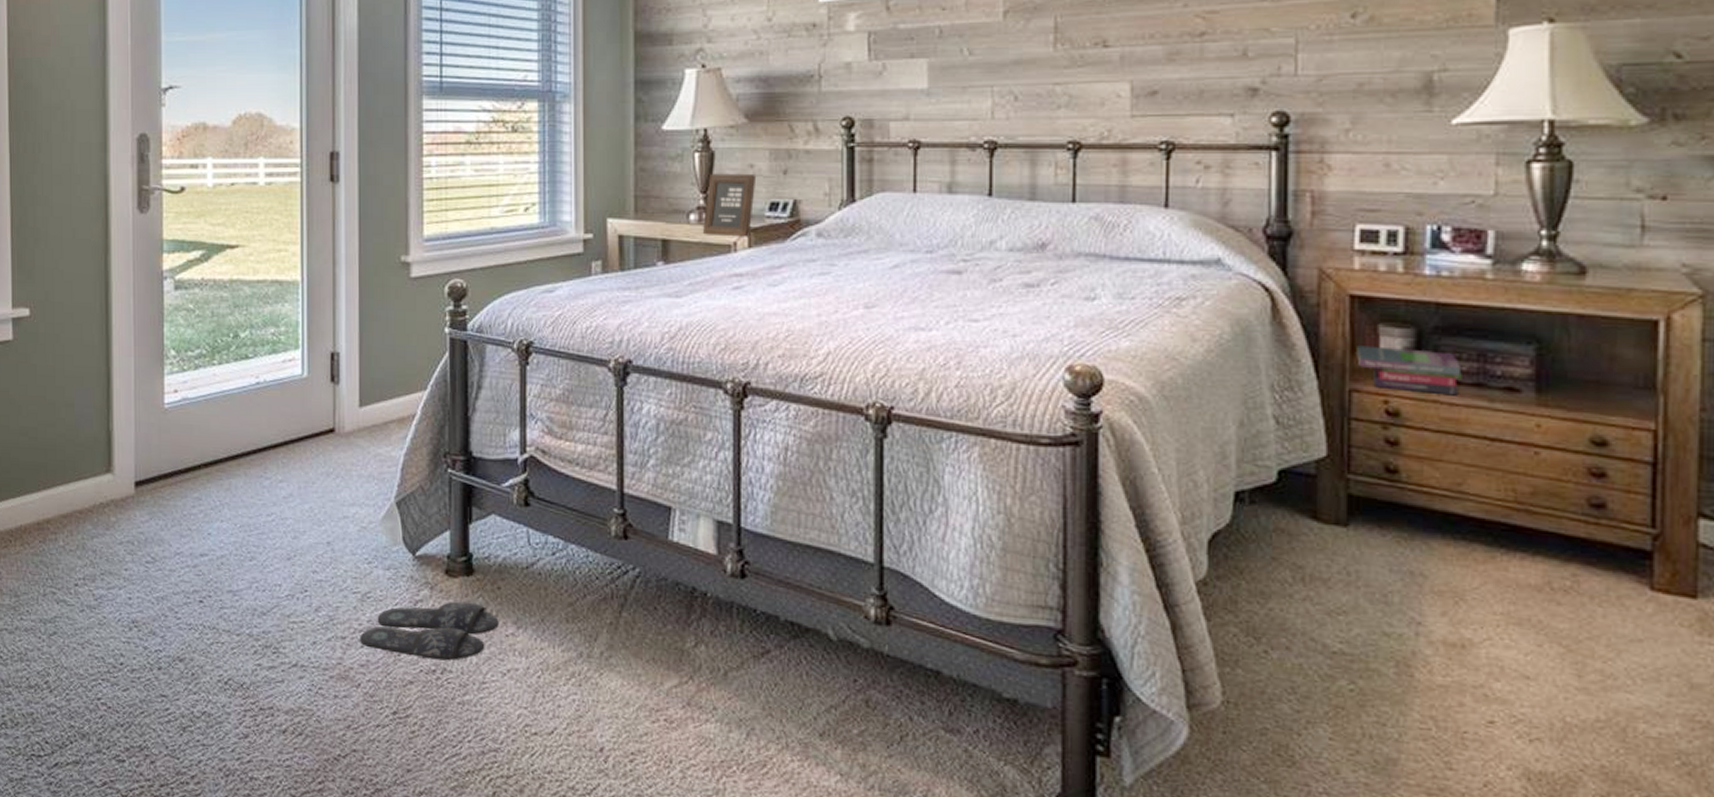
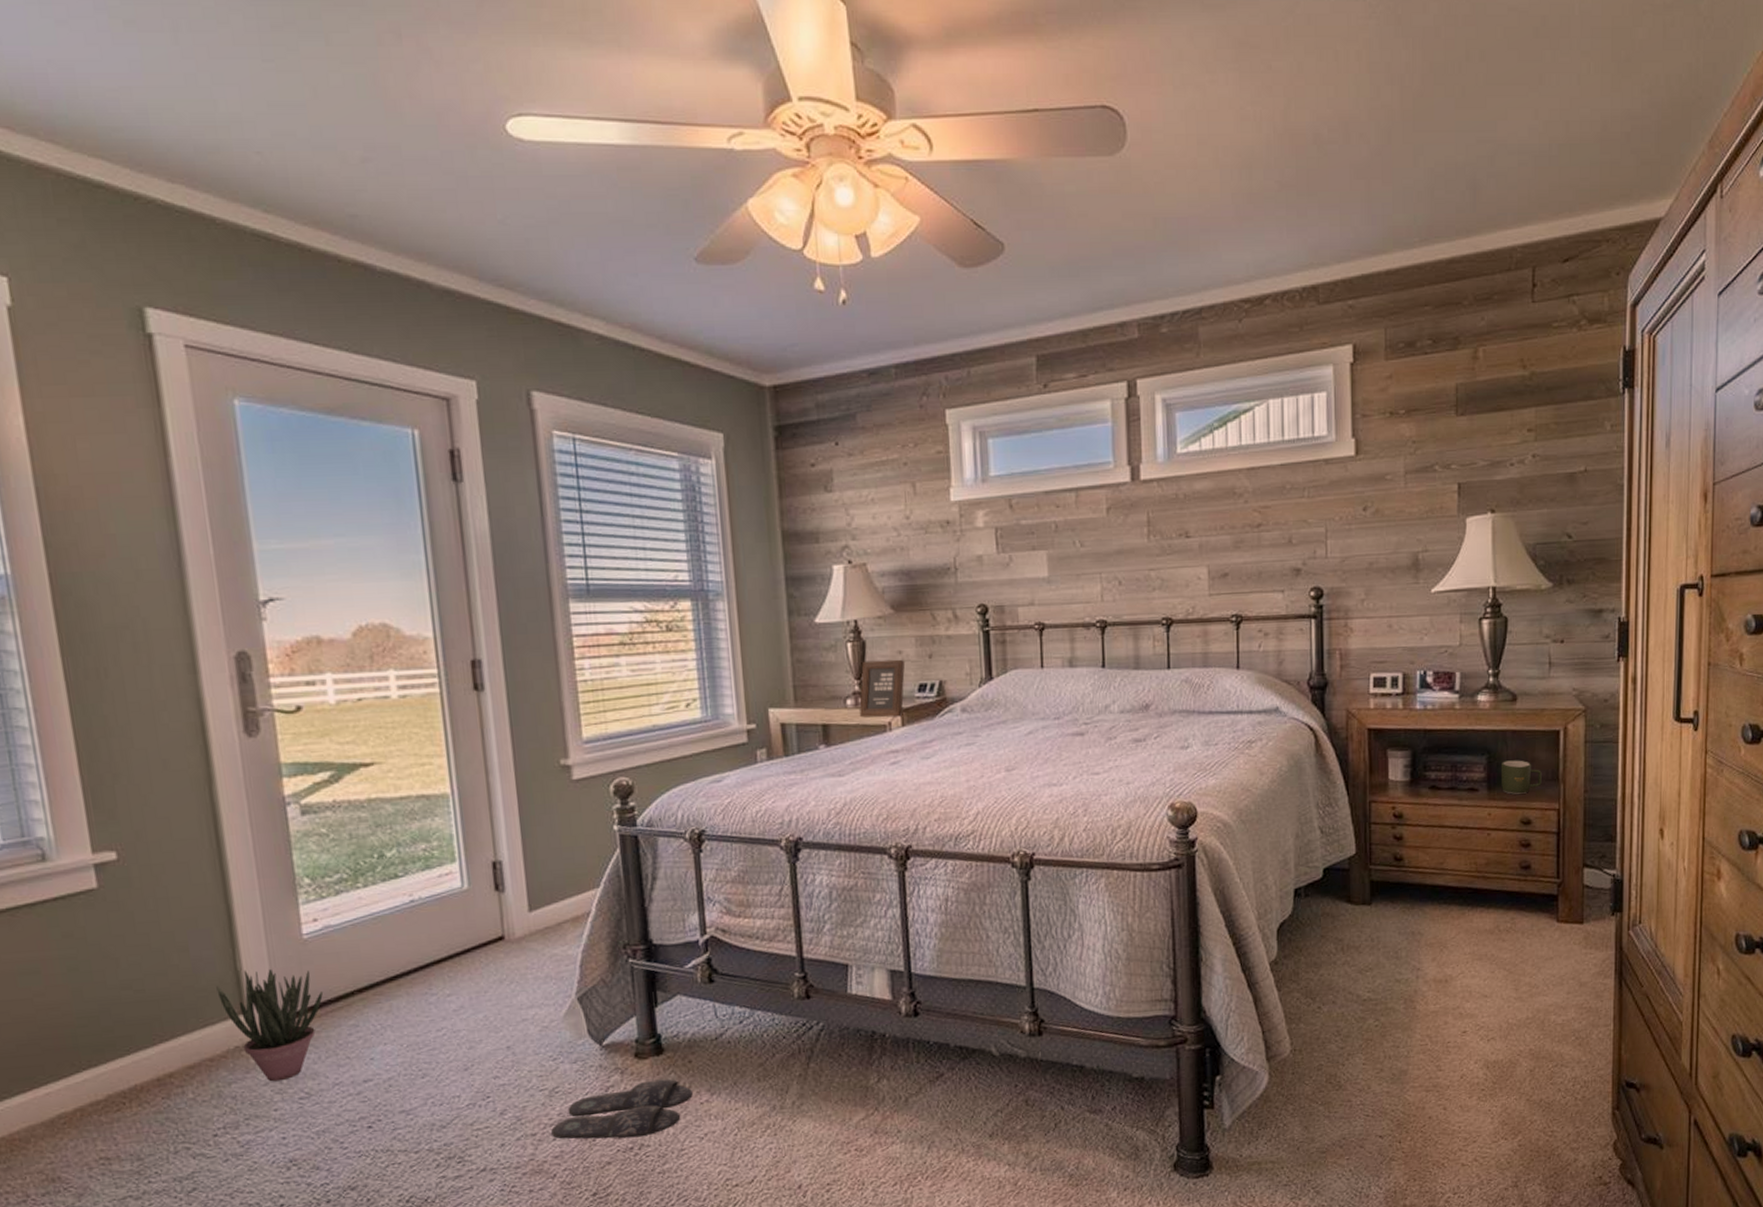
potted plant: none [91,431,176,542] -> present [216,968,324,1082]
books: present [1356,345,1462,396] -> none [1373,766,1442,799]
mug: none [1558,355,1627,404] -> present [1500,760,1542,795]

